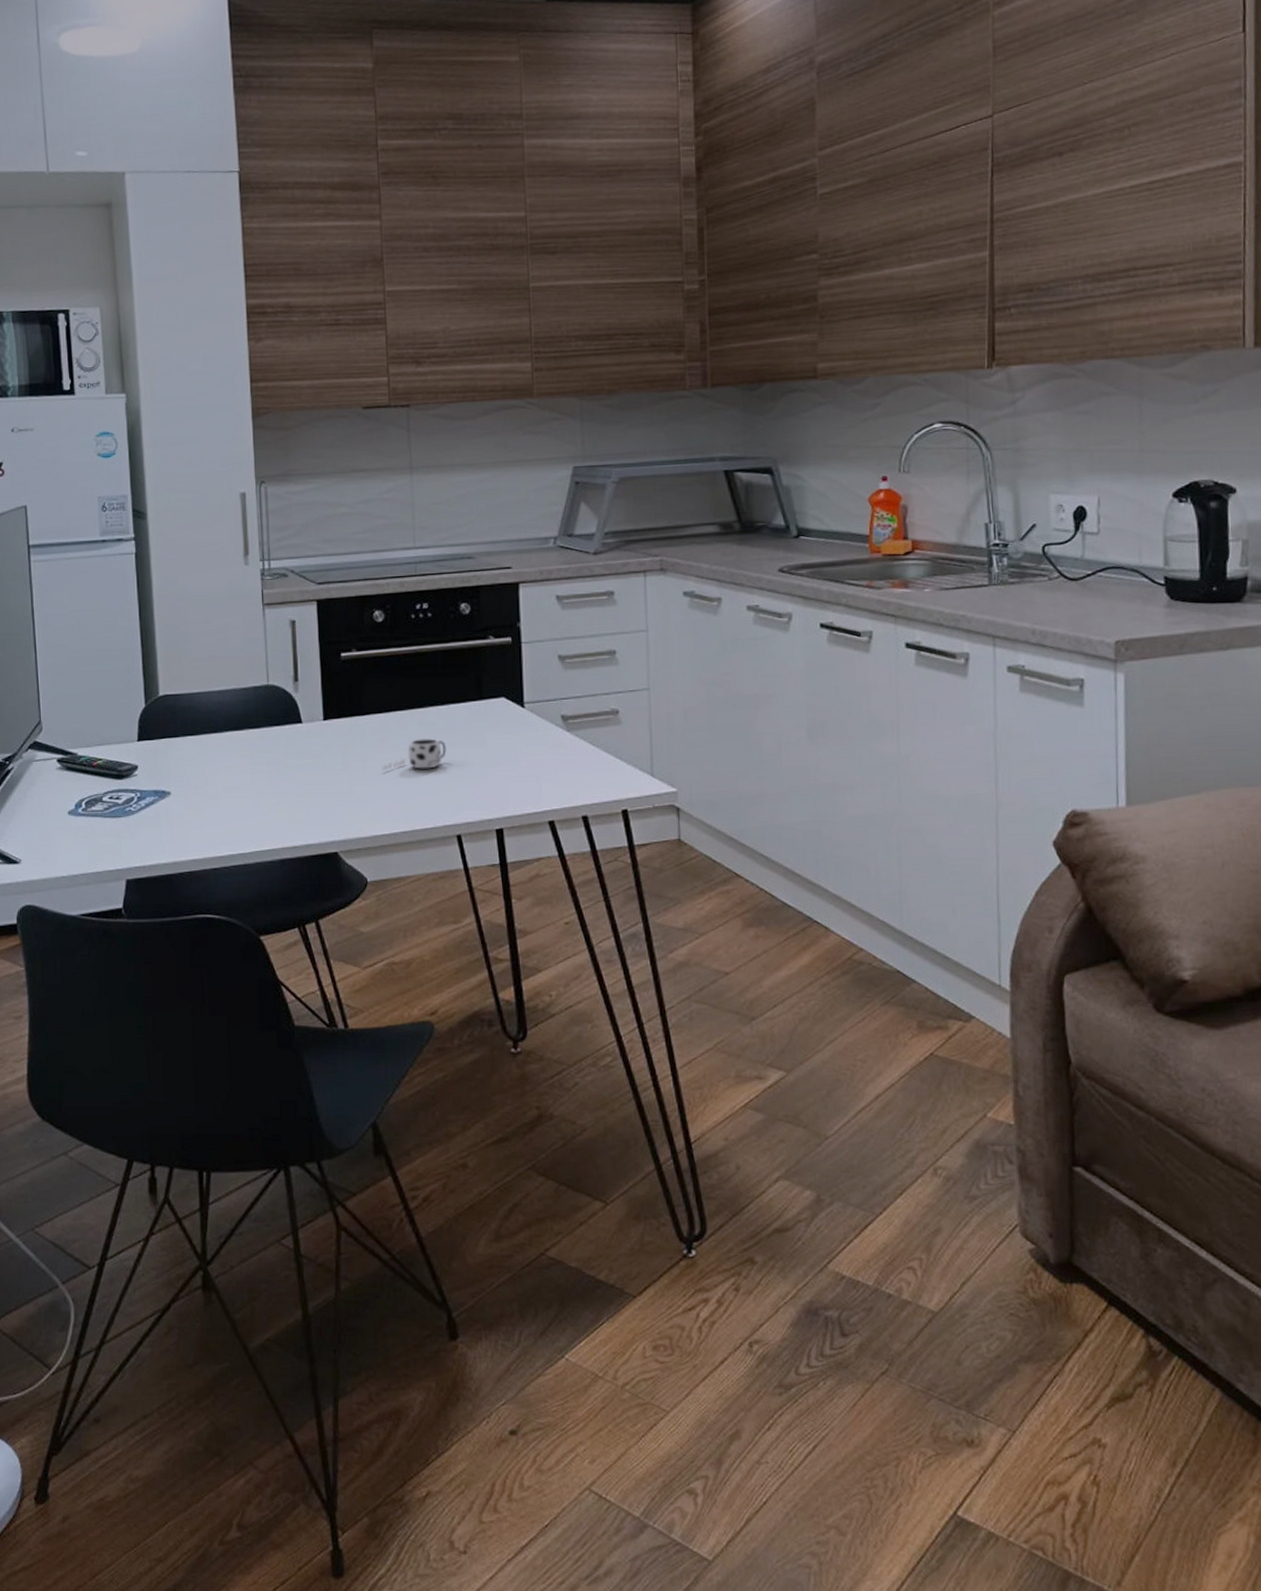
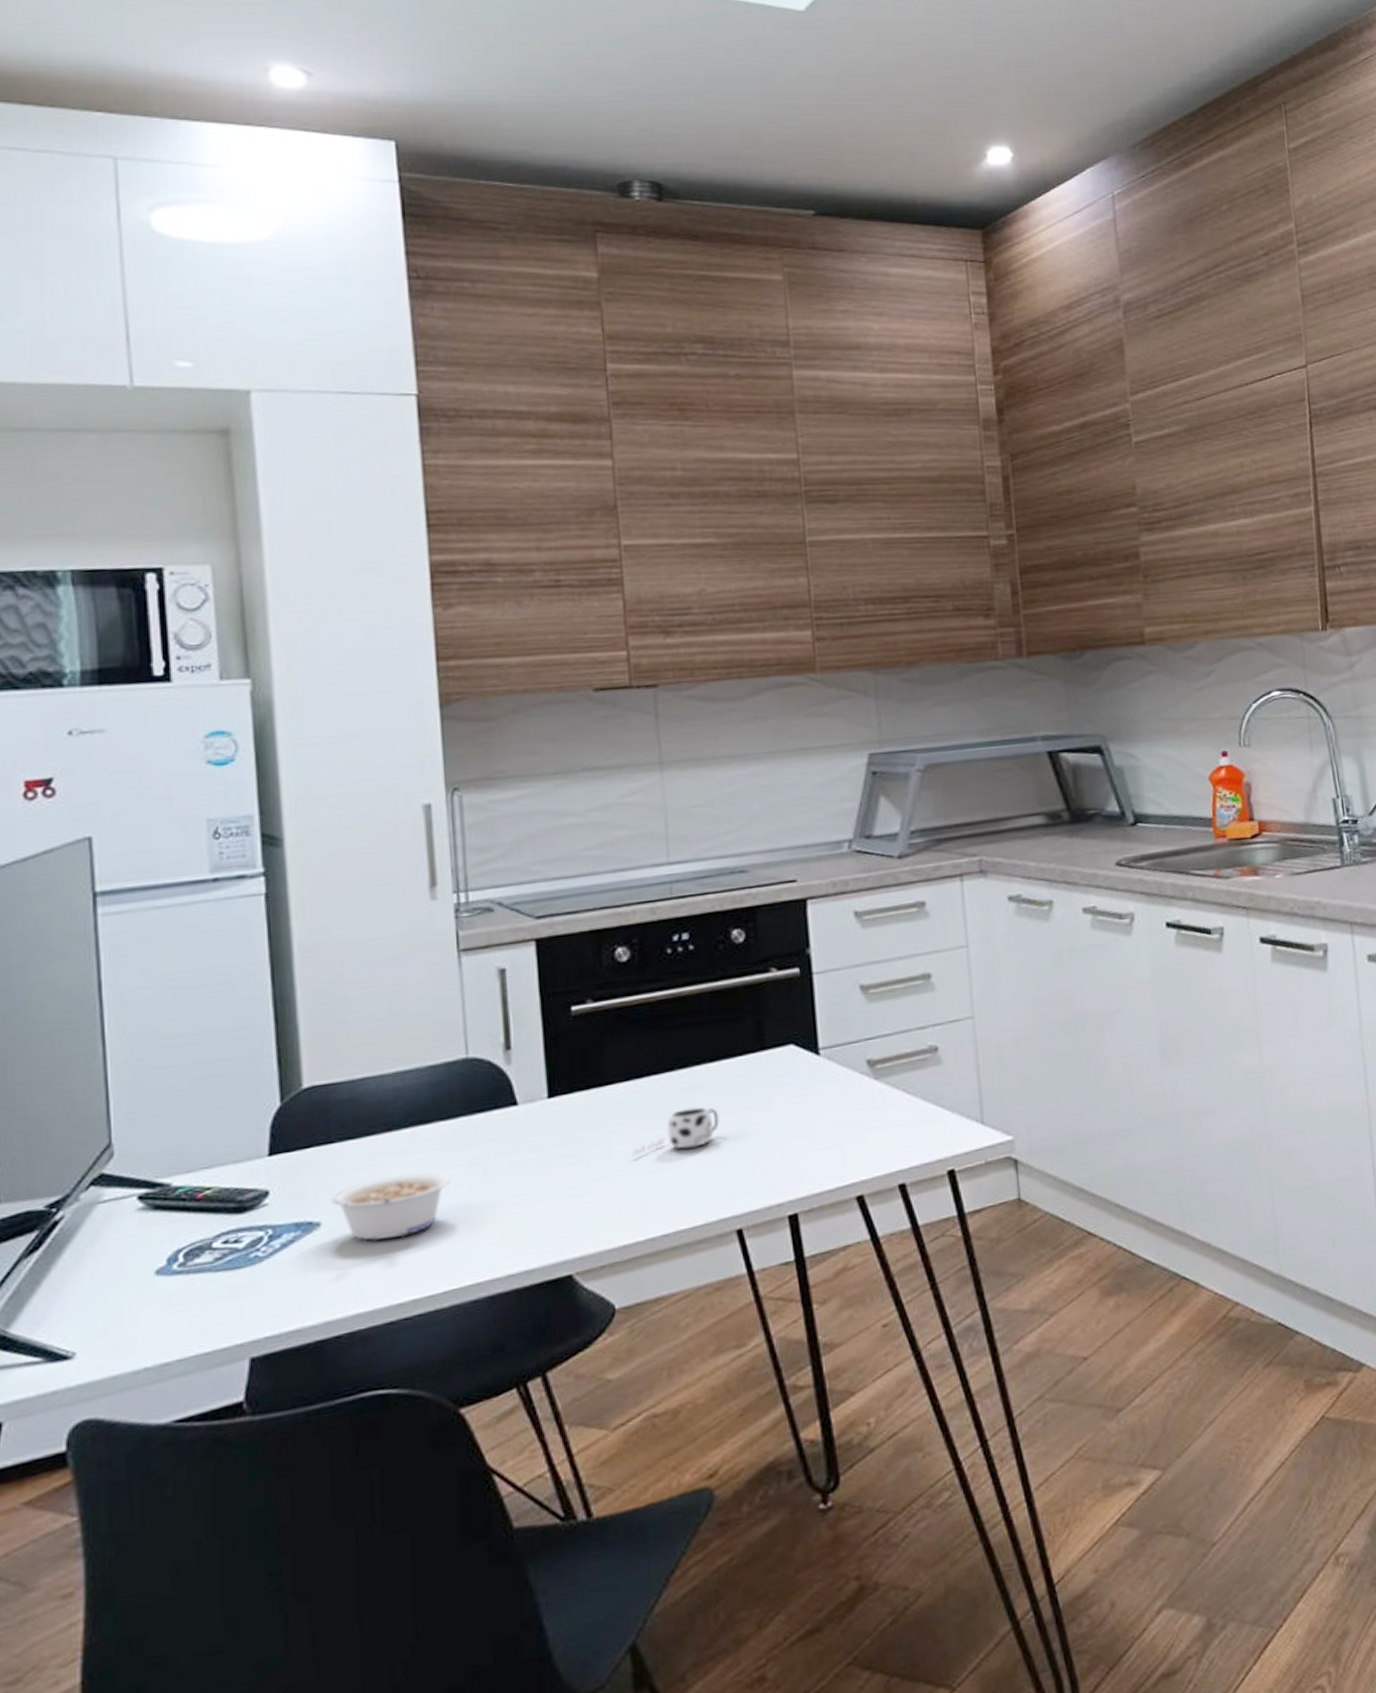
legume: none [176,764,256,809] -> present [330,1173,450,1241]

